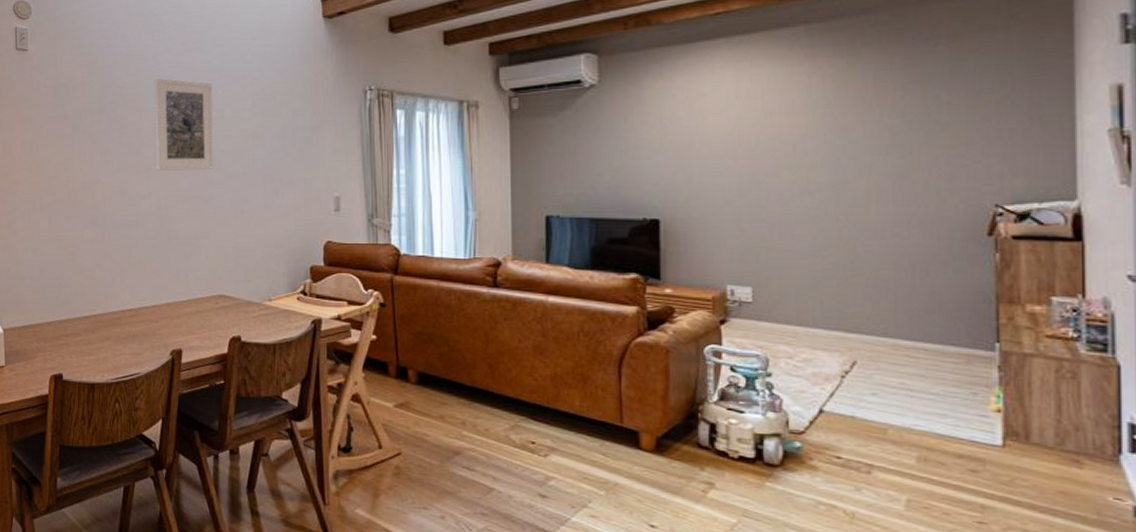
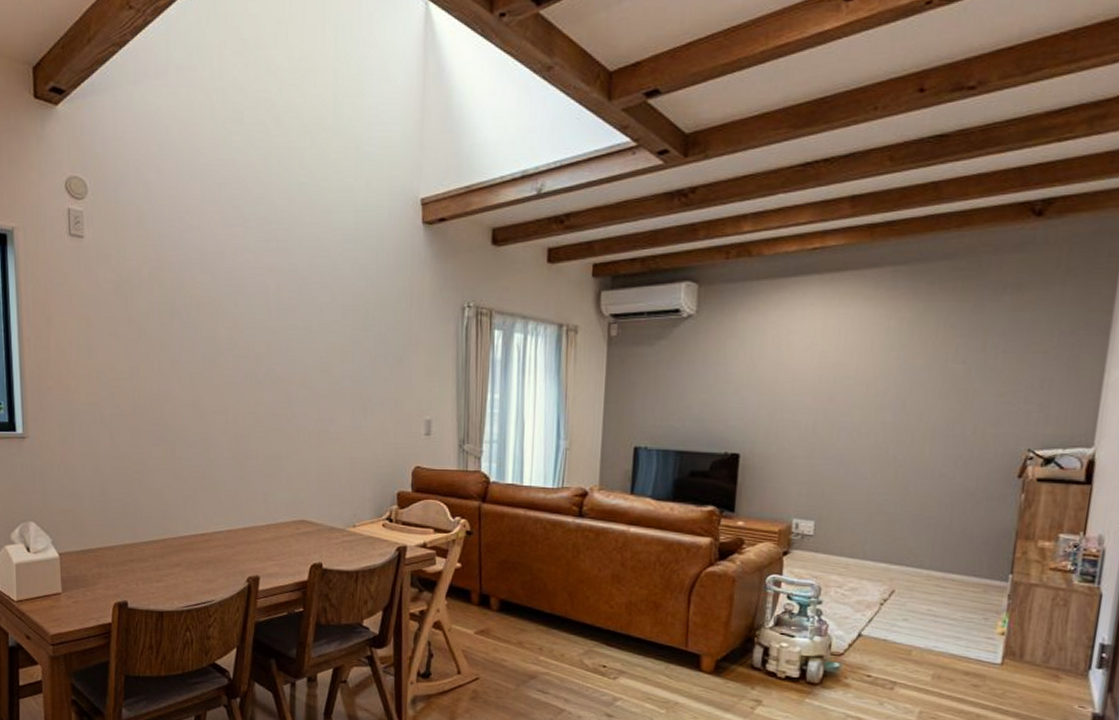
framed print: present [154,78,215,171] -> none [233,280,299,386]

